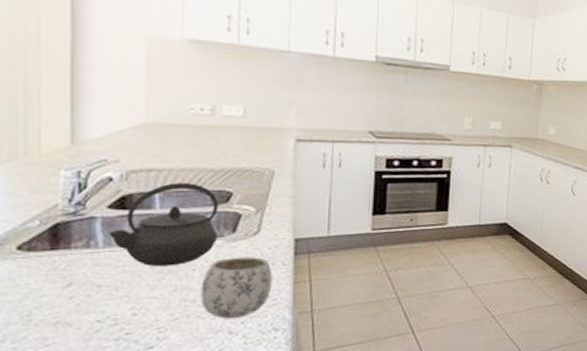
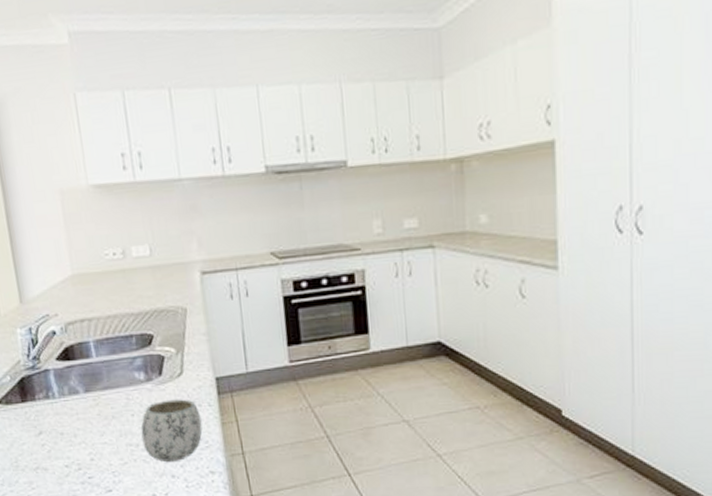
kettle: present [109,183,219,266] -> none [61,329,148,413]

